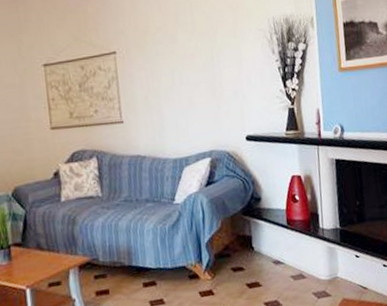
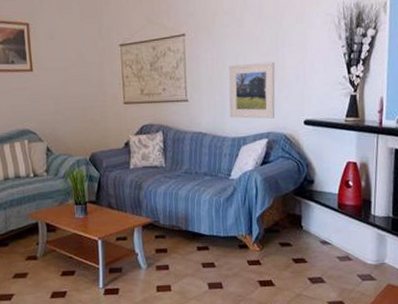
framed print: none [165,77,216,138] -> present [228,61,275,119]

